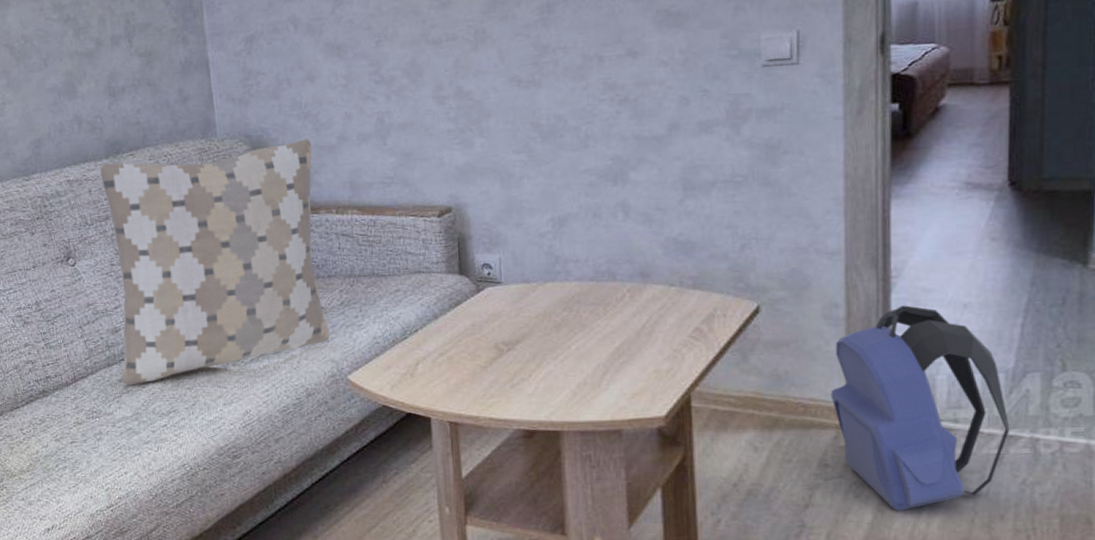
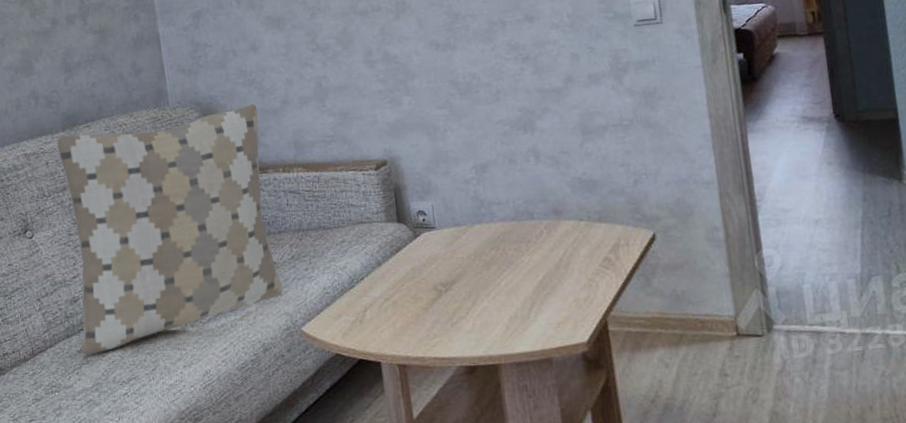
backpack: present [830,305,1010,511] -> none [720,224,866,411]

